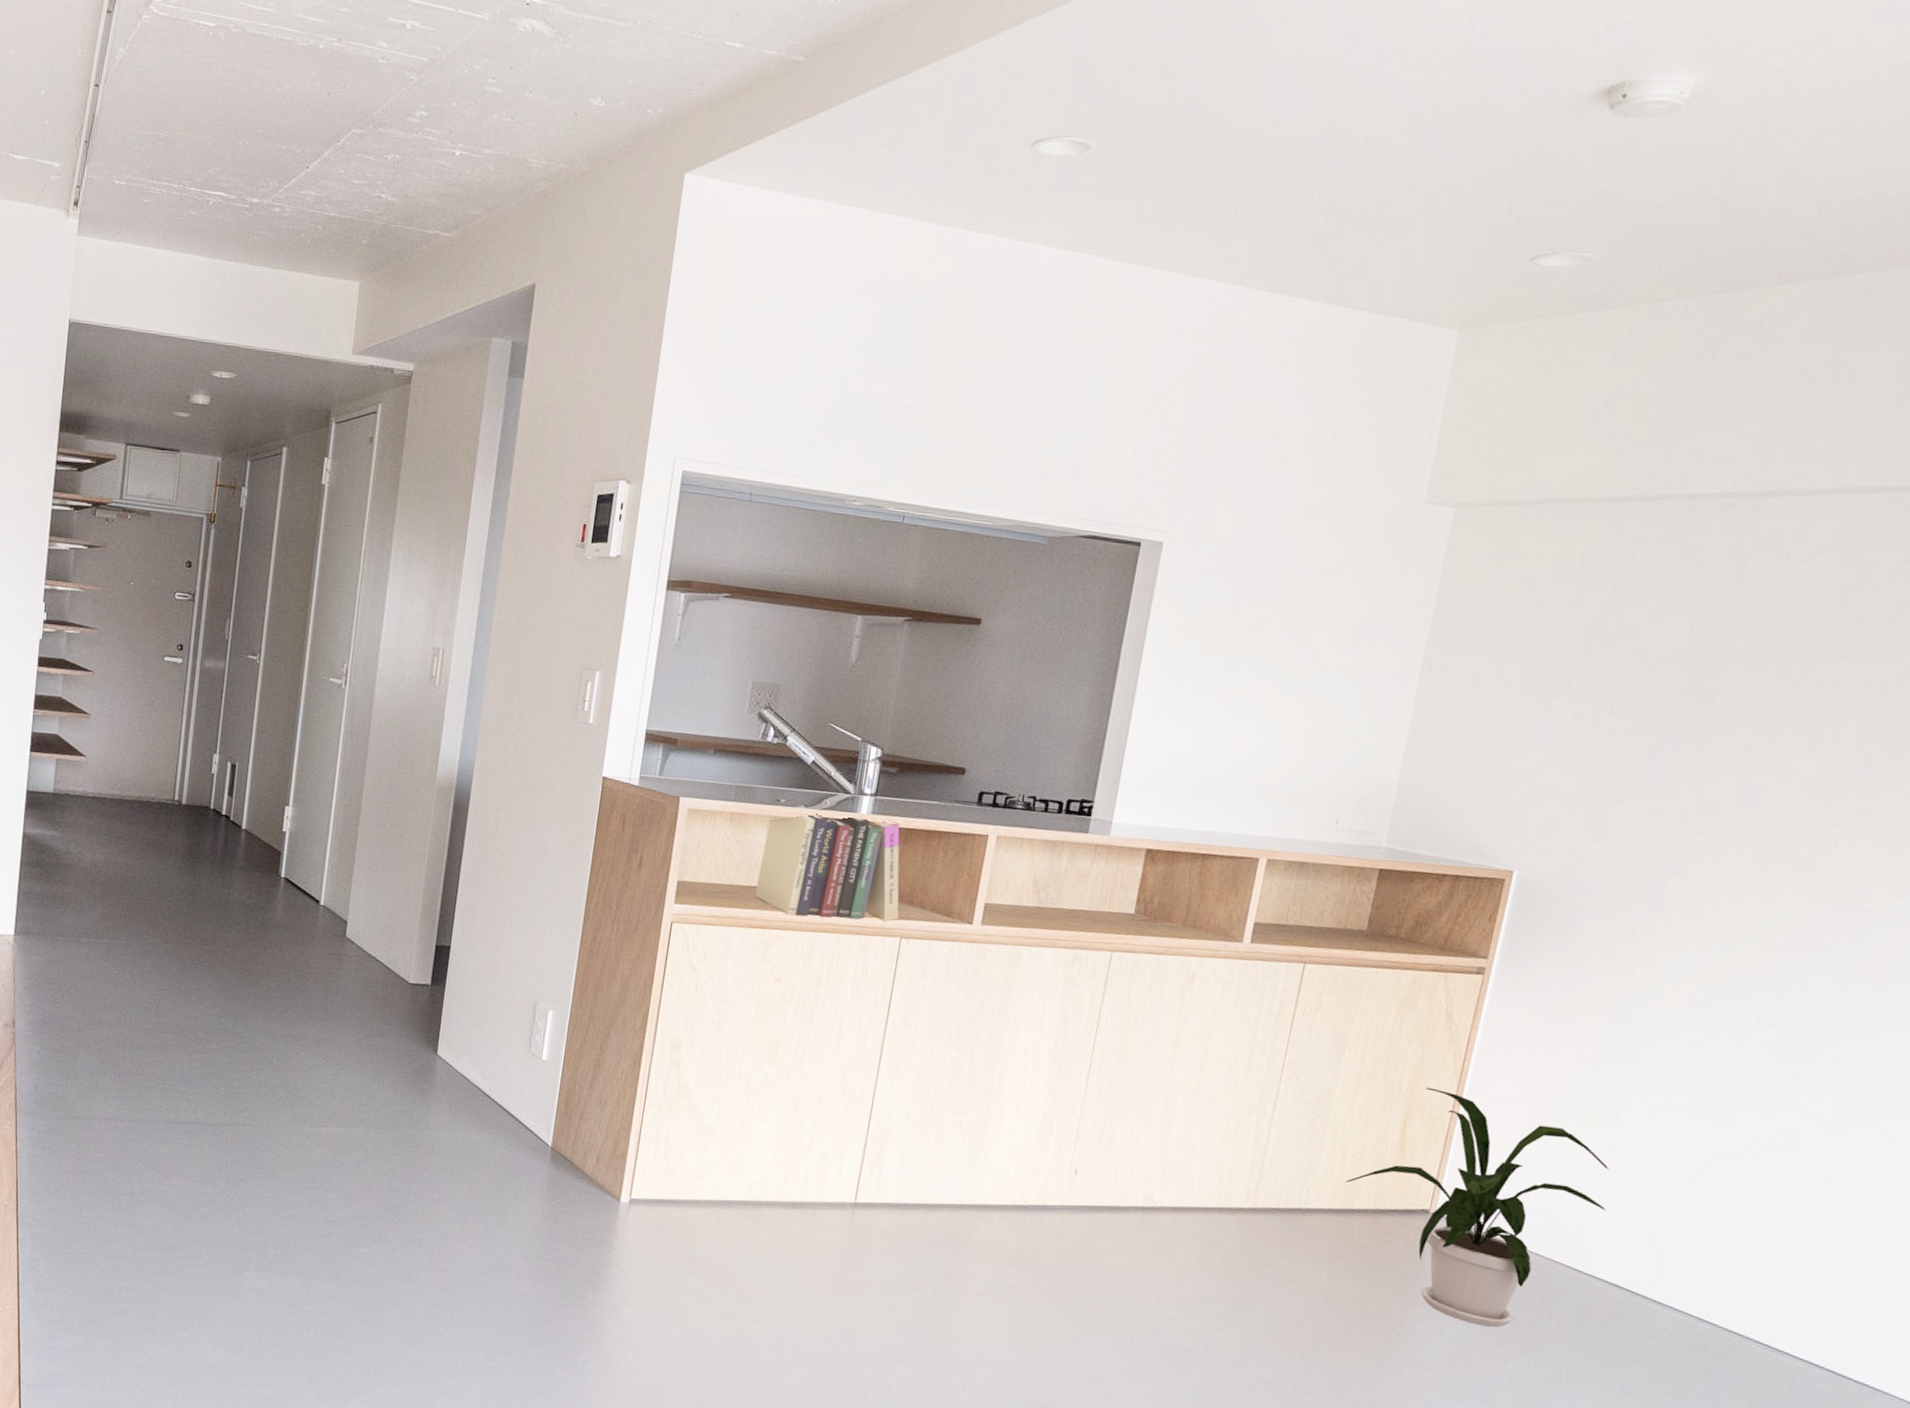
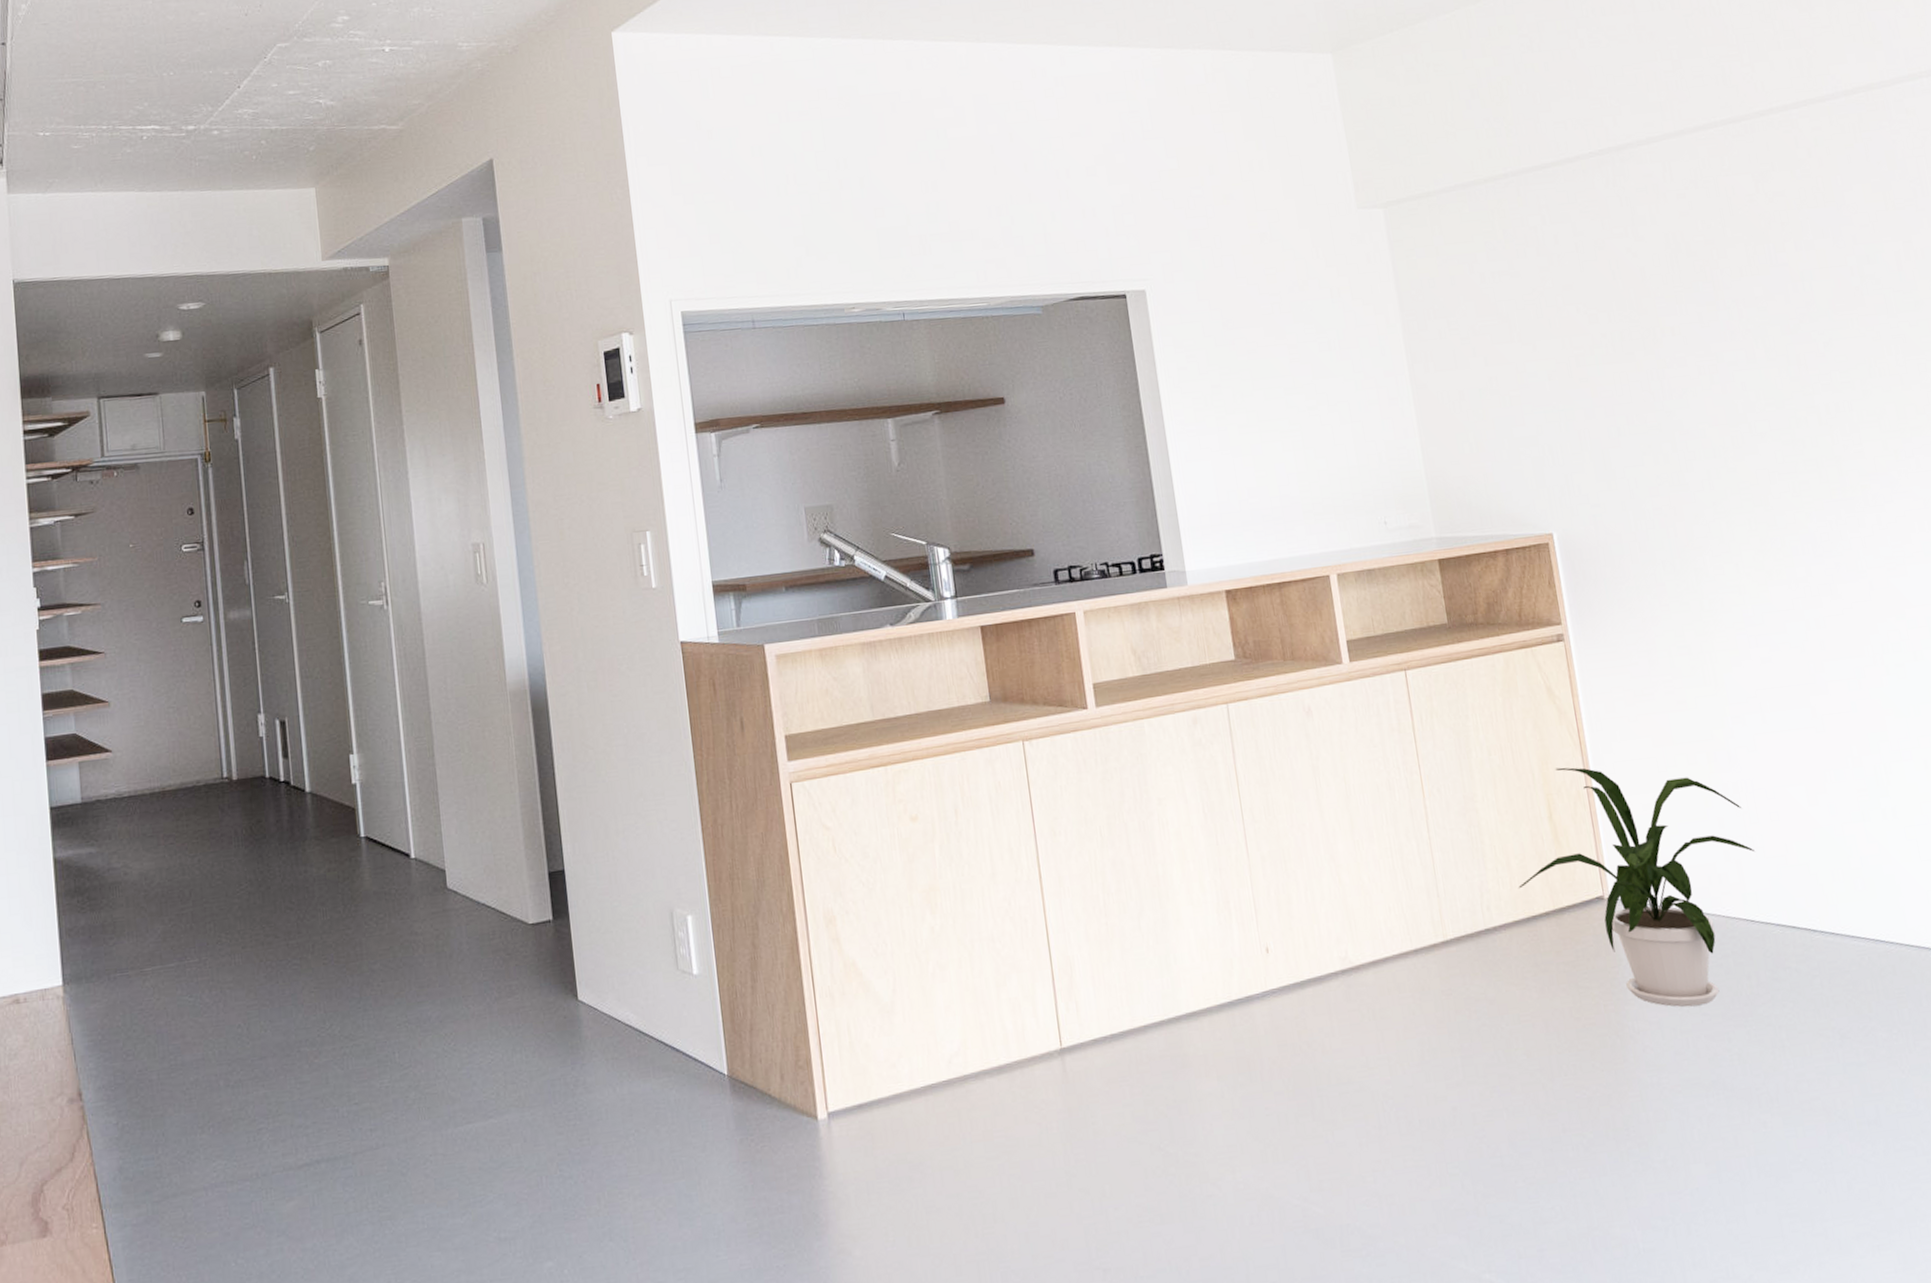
books: present [755,799,900,922] -> none [859,619,1015,746]

